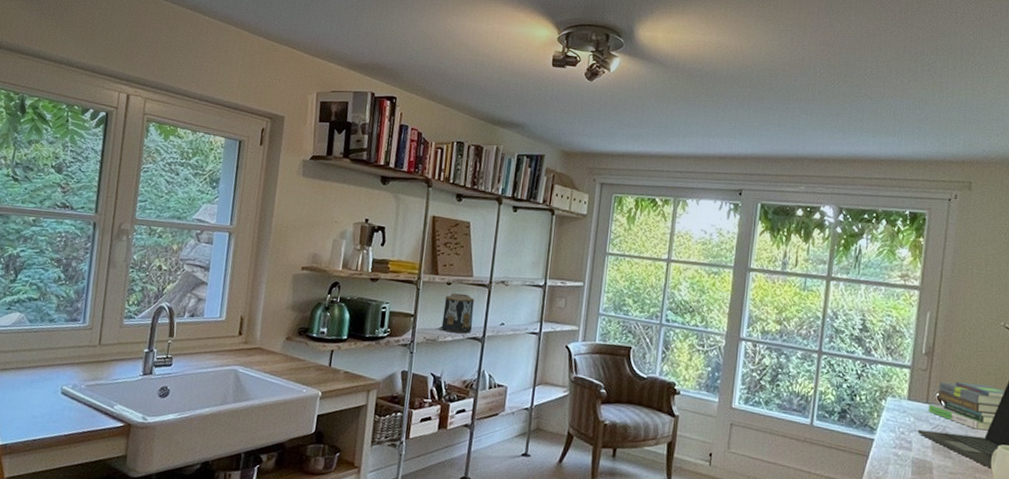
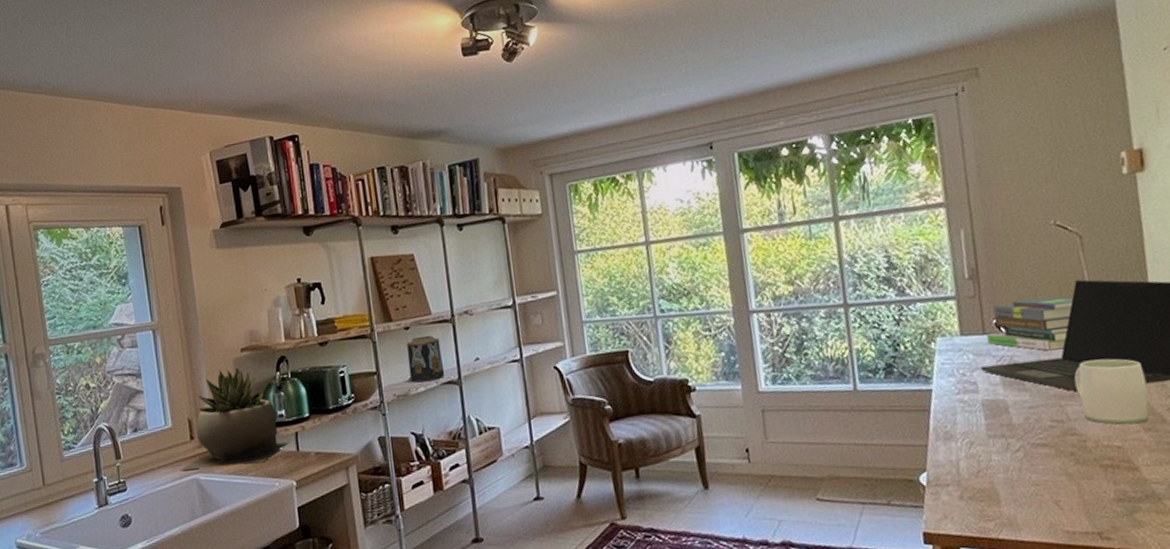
succulent plant: none [223,281,325,369] -> present [180,367,290,470]

